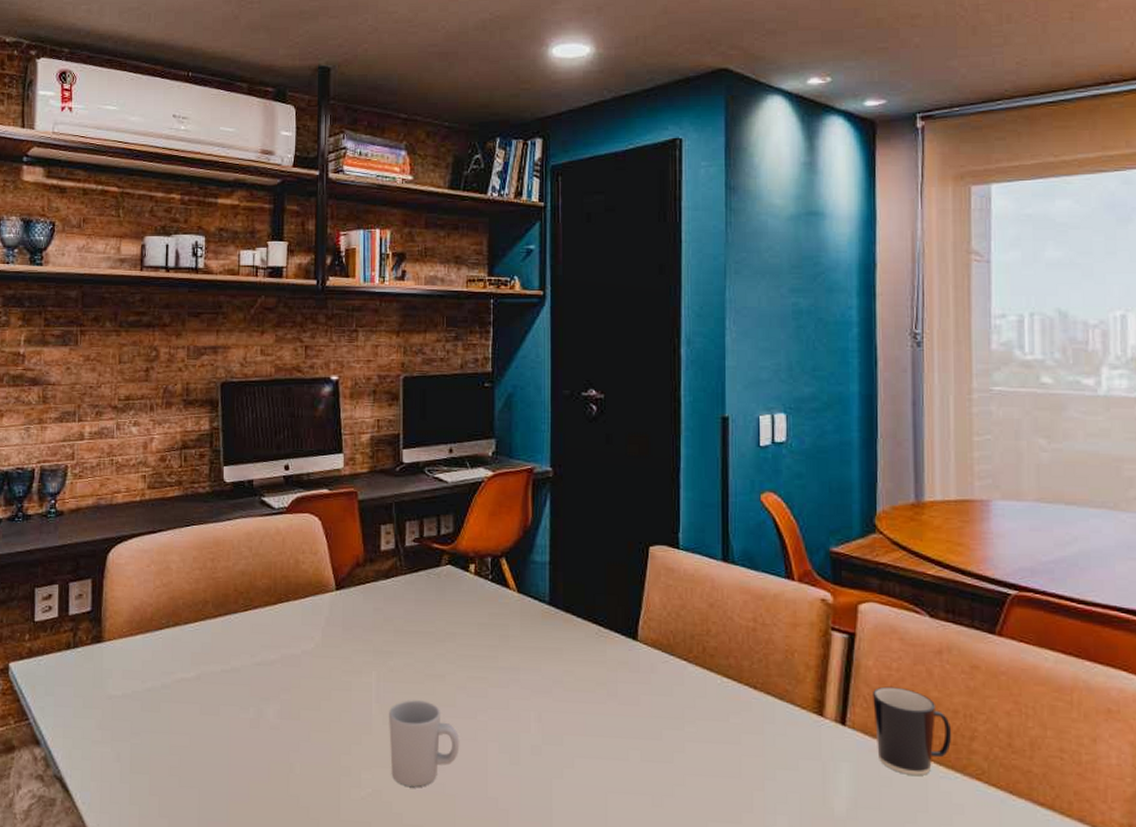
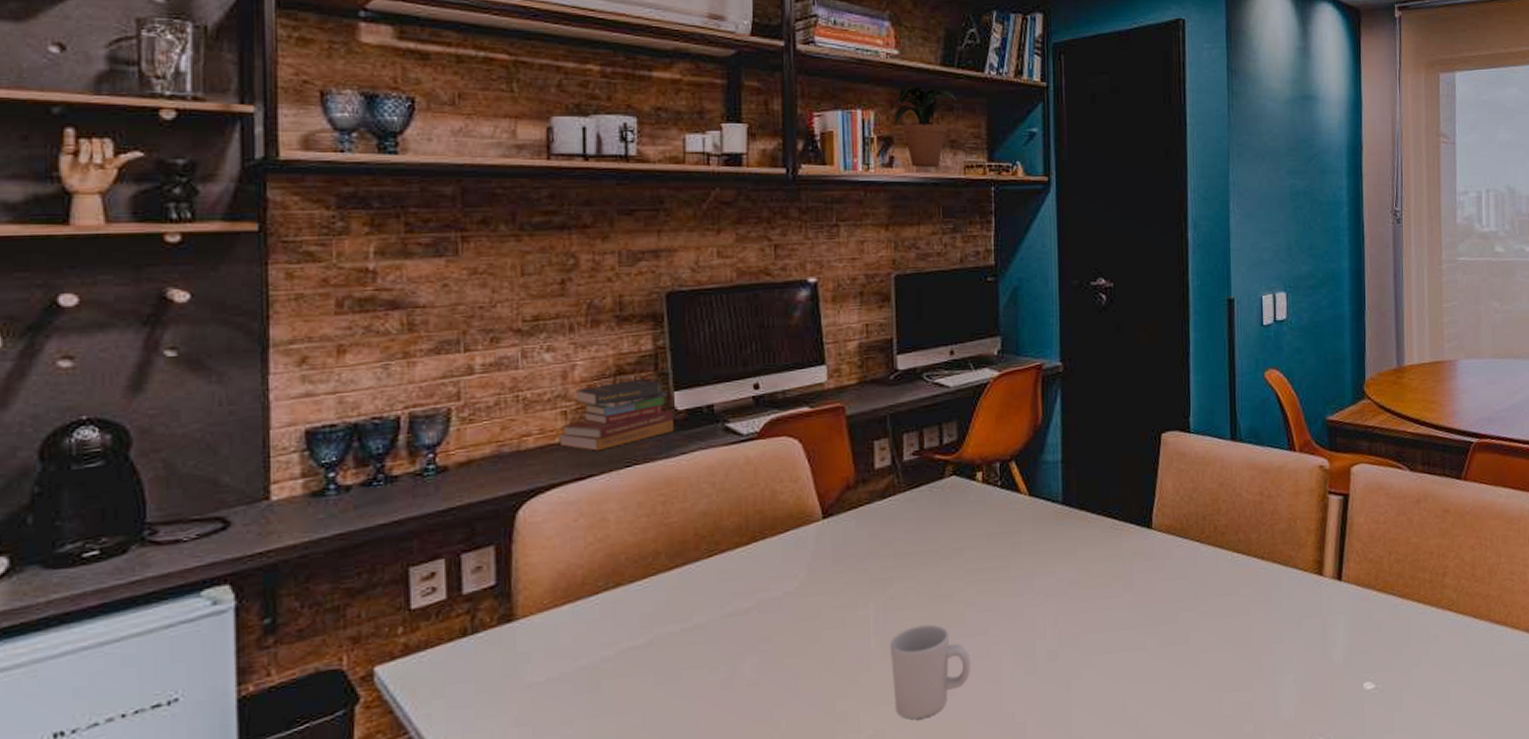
books: none [139,453,222,511] -> present [559,378,674,451]
potted plant: none [404,207,472,280] -> present [890,86,969,167]
mug: present [873,686,952,776] -> none [1364,538,1429,617]

